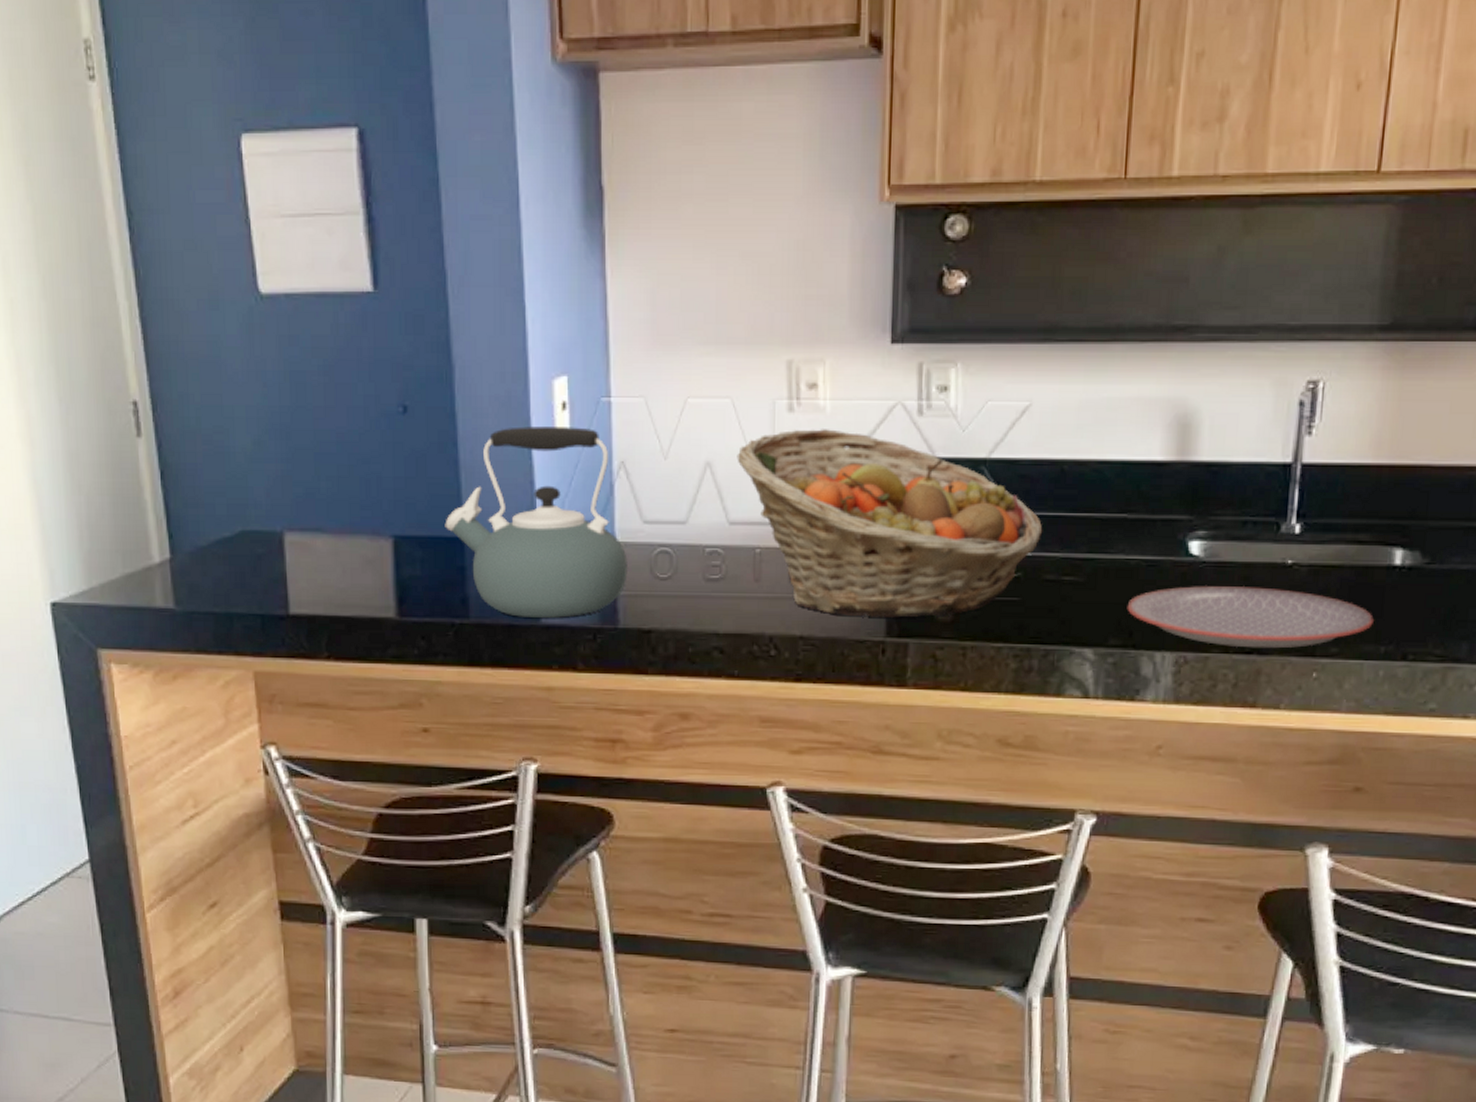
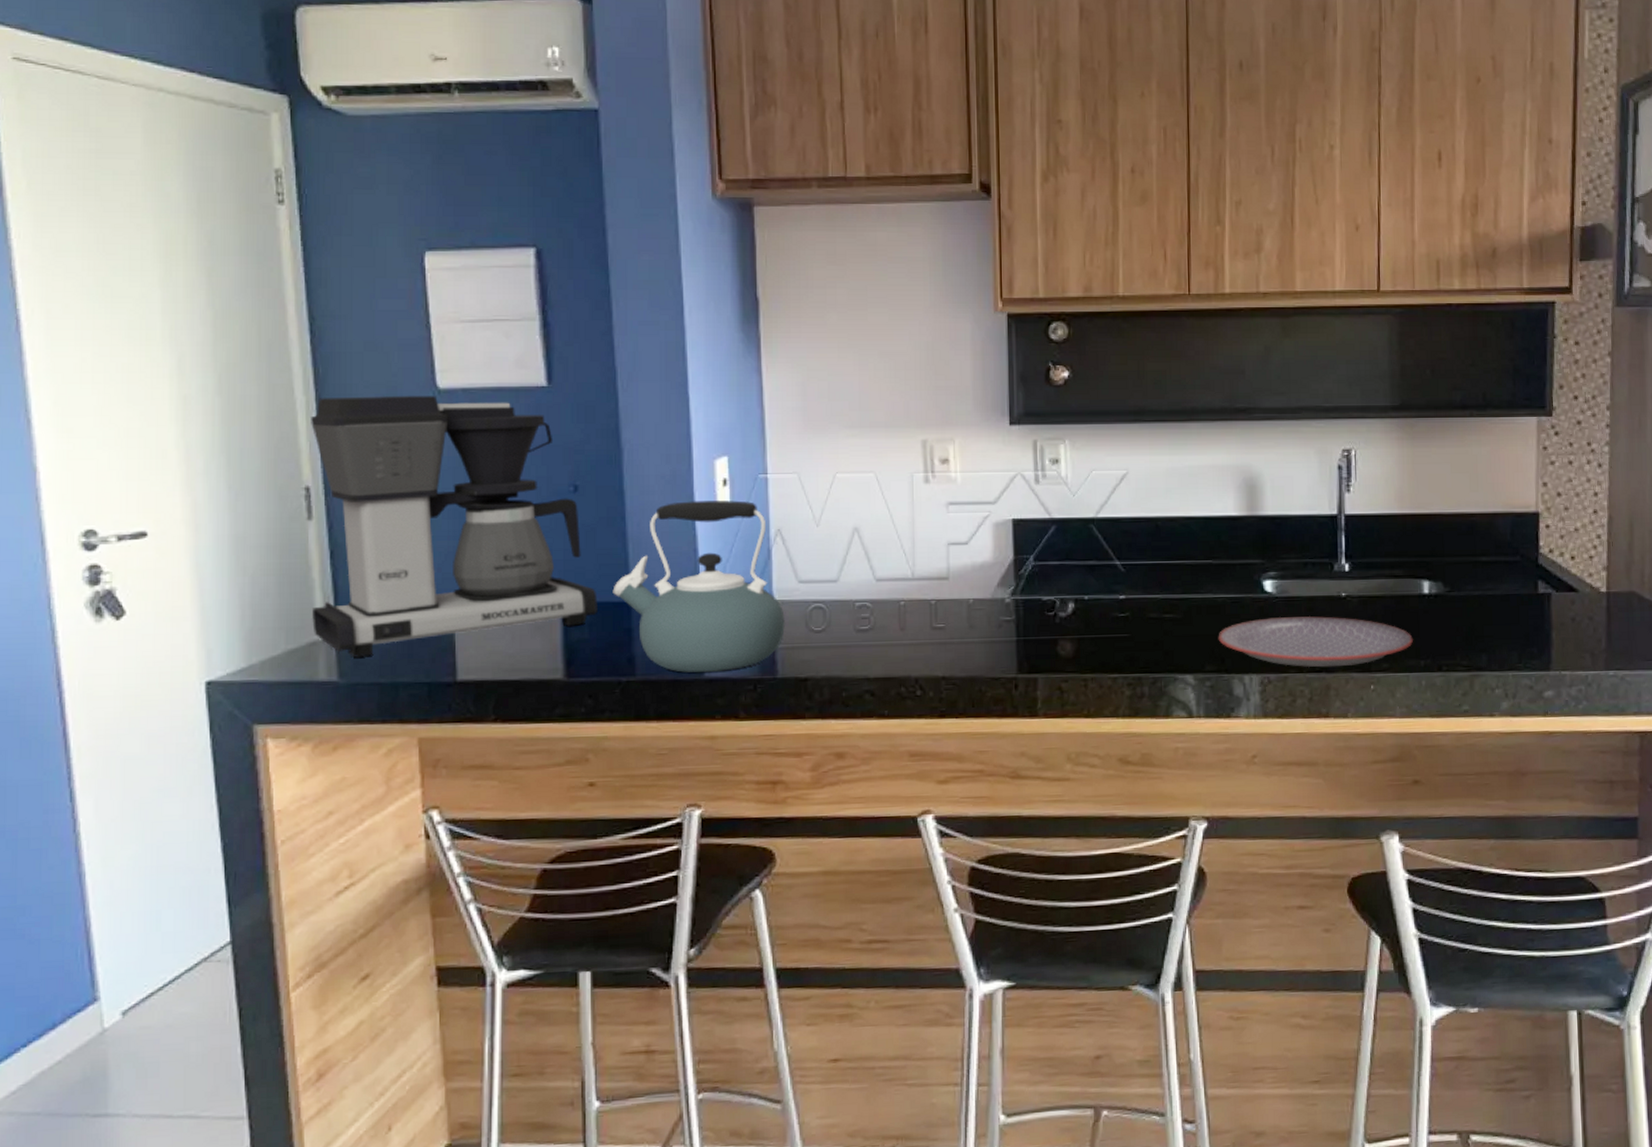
coffee maker: none [134,302,429,585] -> present [311,396,598,658]
fruit basket: present [737,429,1043,618] -> none [881,497,1145,657]

